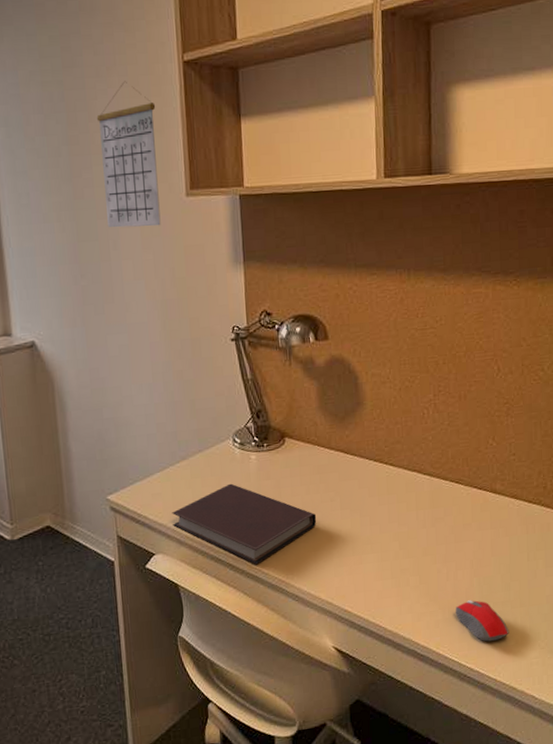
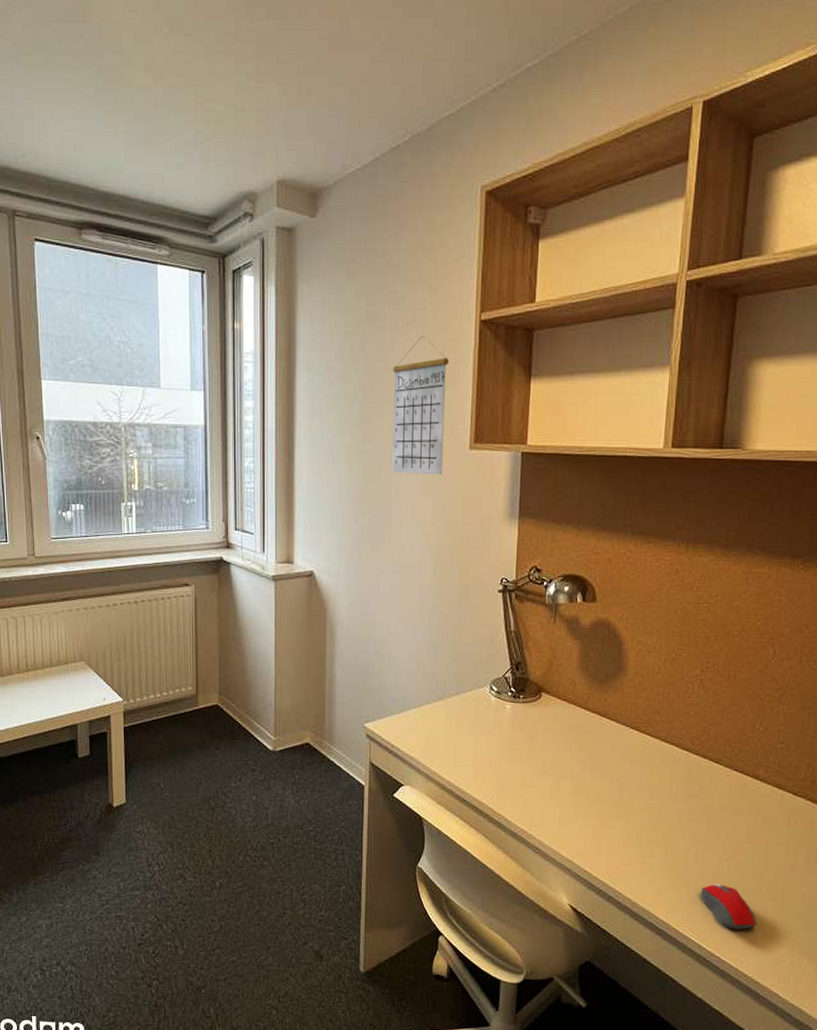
notebook: present [172,483,317,565] -> none [423,729,566,811]

